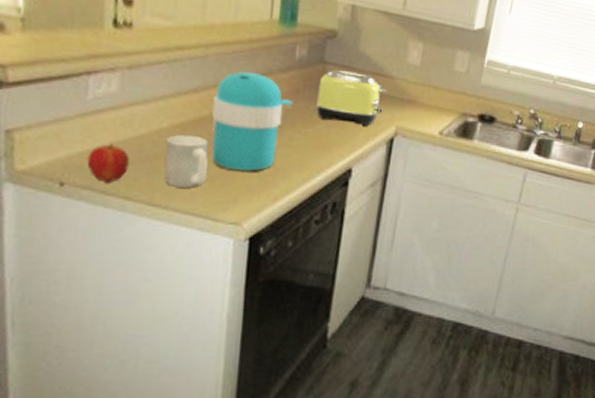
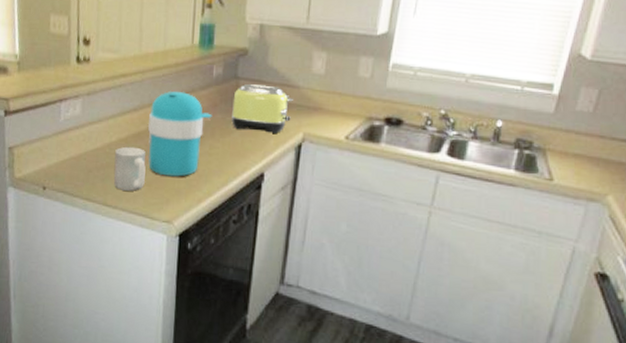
apple: present [87,143,130,183] -> none [60,155,89,187]

